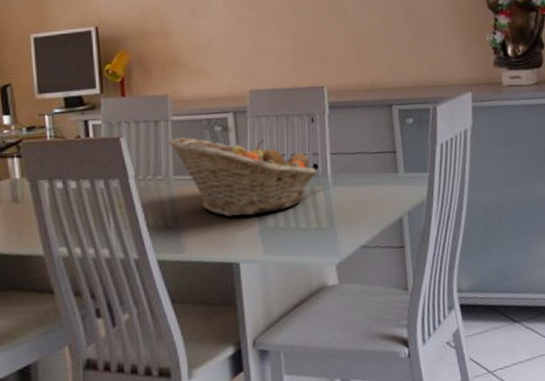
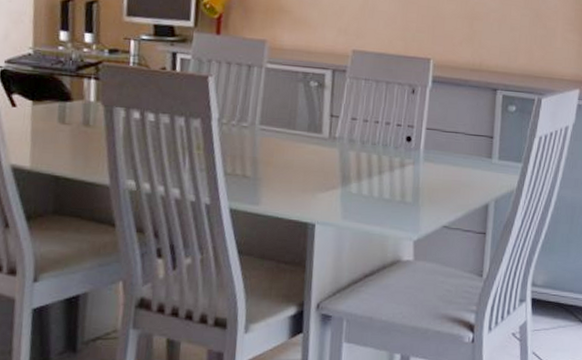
fruit basket: present [168,137,318,217] -> none [259,86,410,179]

